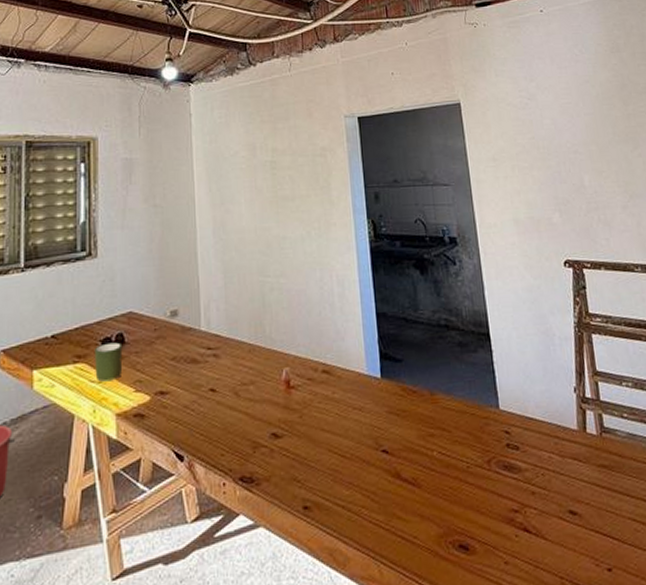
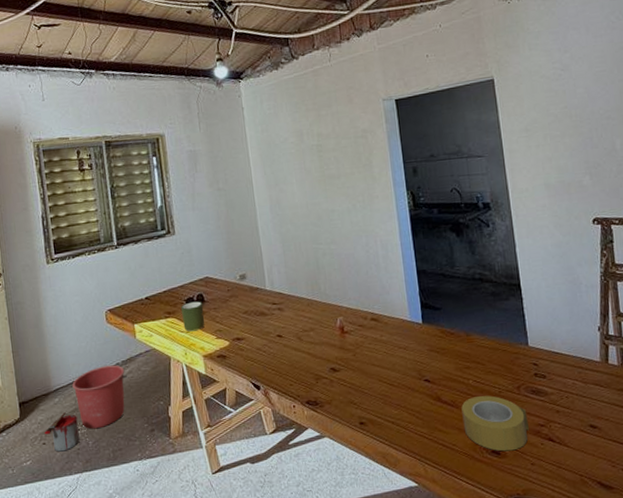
adhesive tape: none [424,472,501,546] -> present [461,395,529,452]

